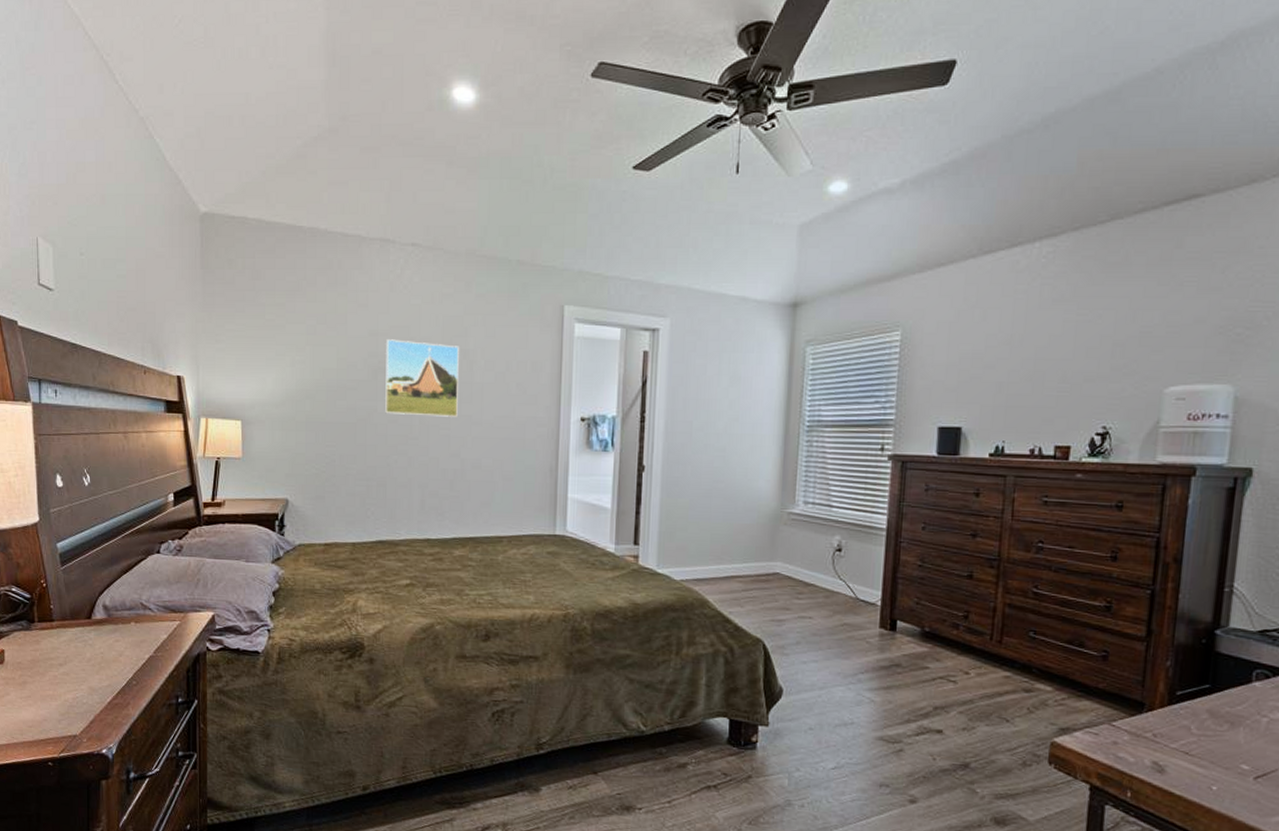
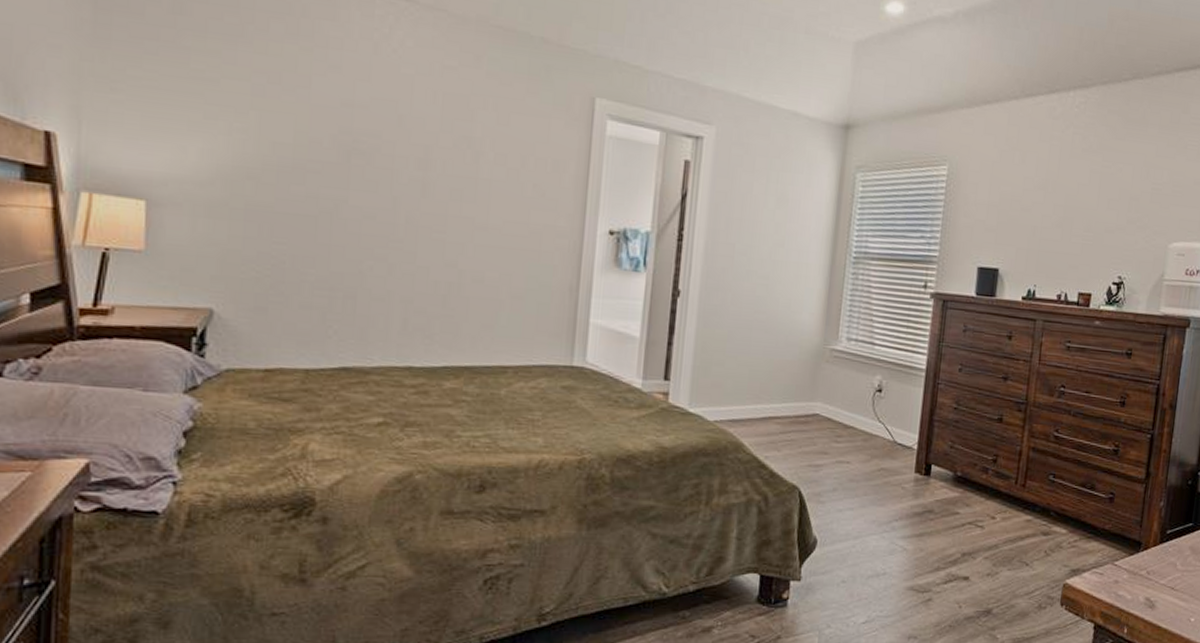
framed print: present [385,339,459,417] -> none [359,113,462,219]

